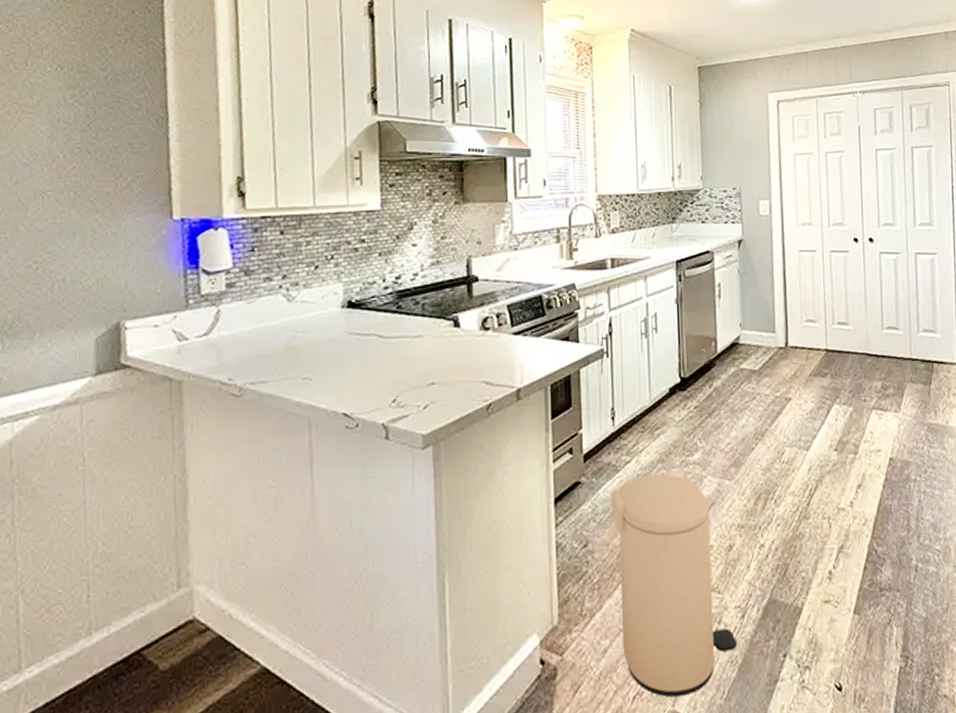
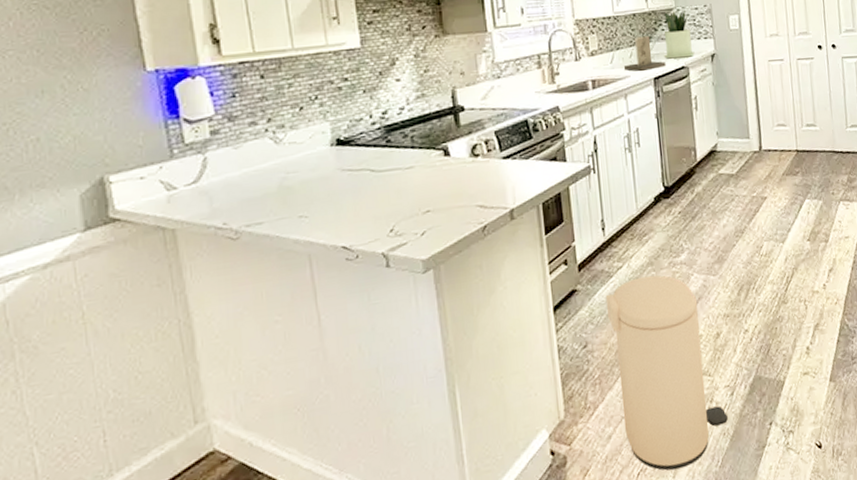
paper towel roll: none [645,216,689,252] -> present [623,36,666,71]
planter: none [688,192,721,242] -> present [663,11,695,59]

